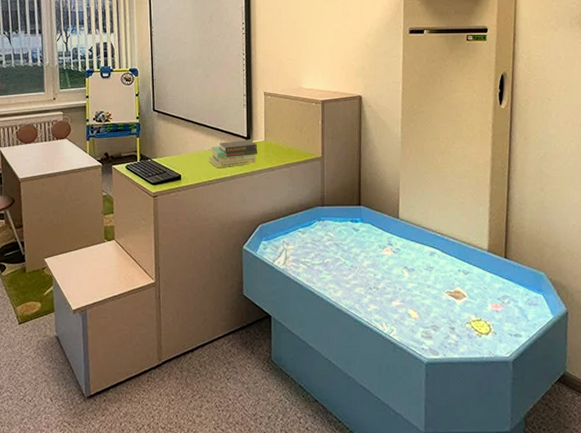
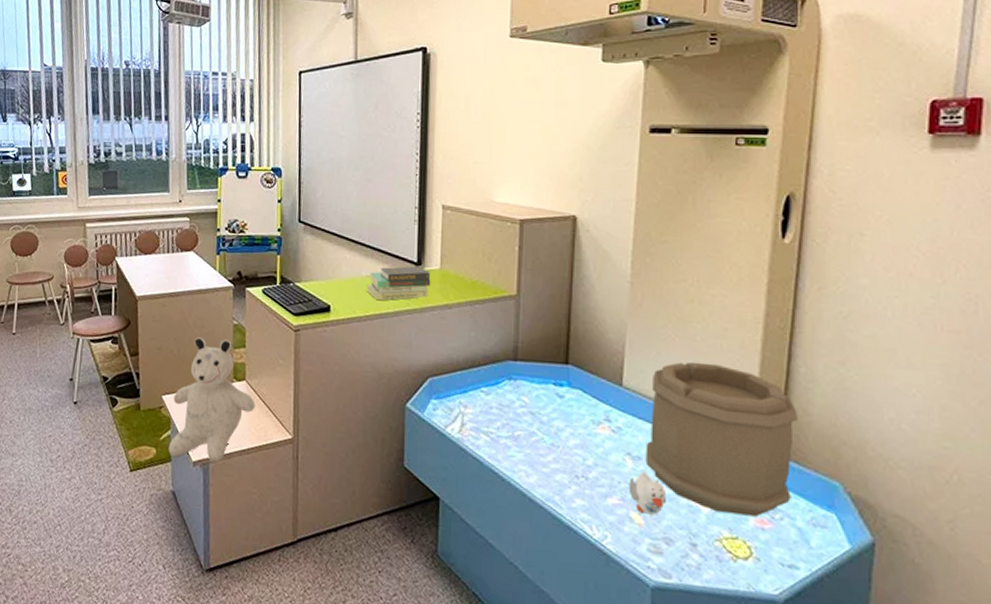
stuffed animal: none [51,208,123,309] -> present [168,337,255,464]
toy duck: none [406,279,433,310] -> present [628,471,667,515]
bucket: none [417,196,517,303] -> present [645,361,799,517]

